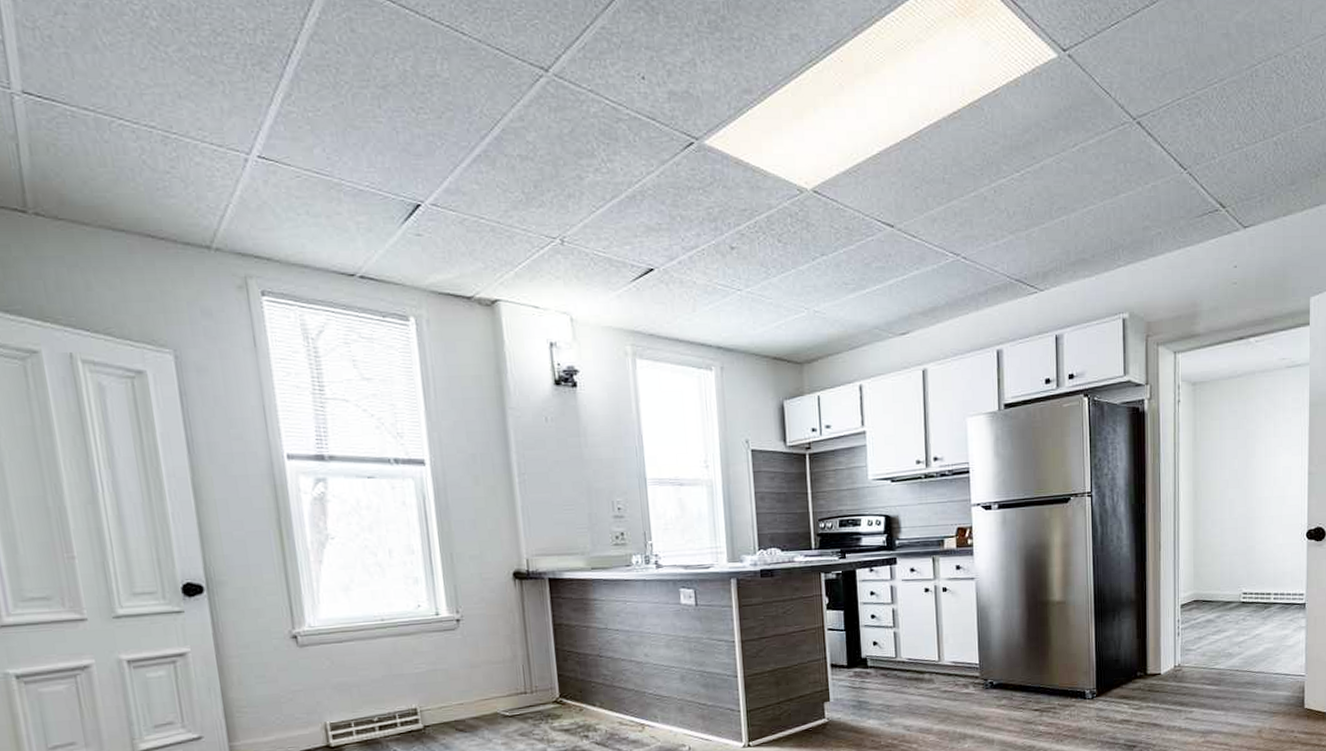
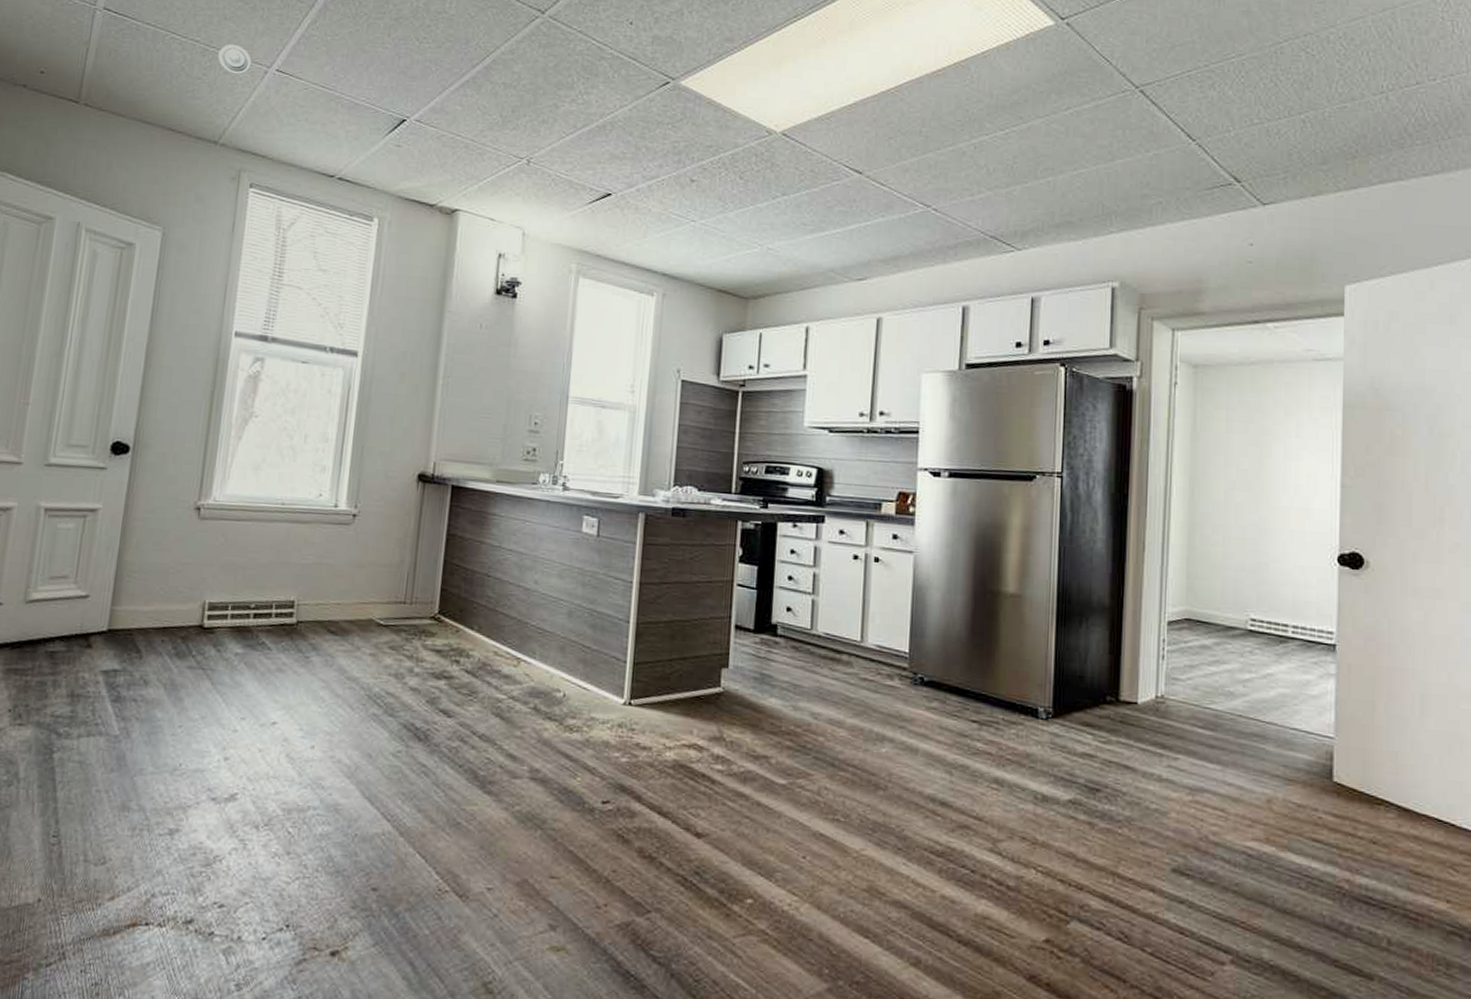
smoke detector: none [182,128,226,165] -> present [218,44,251,75]

